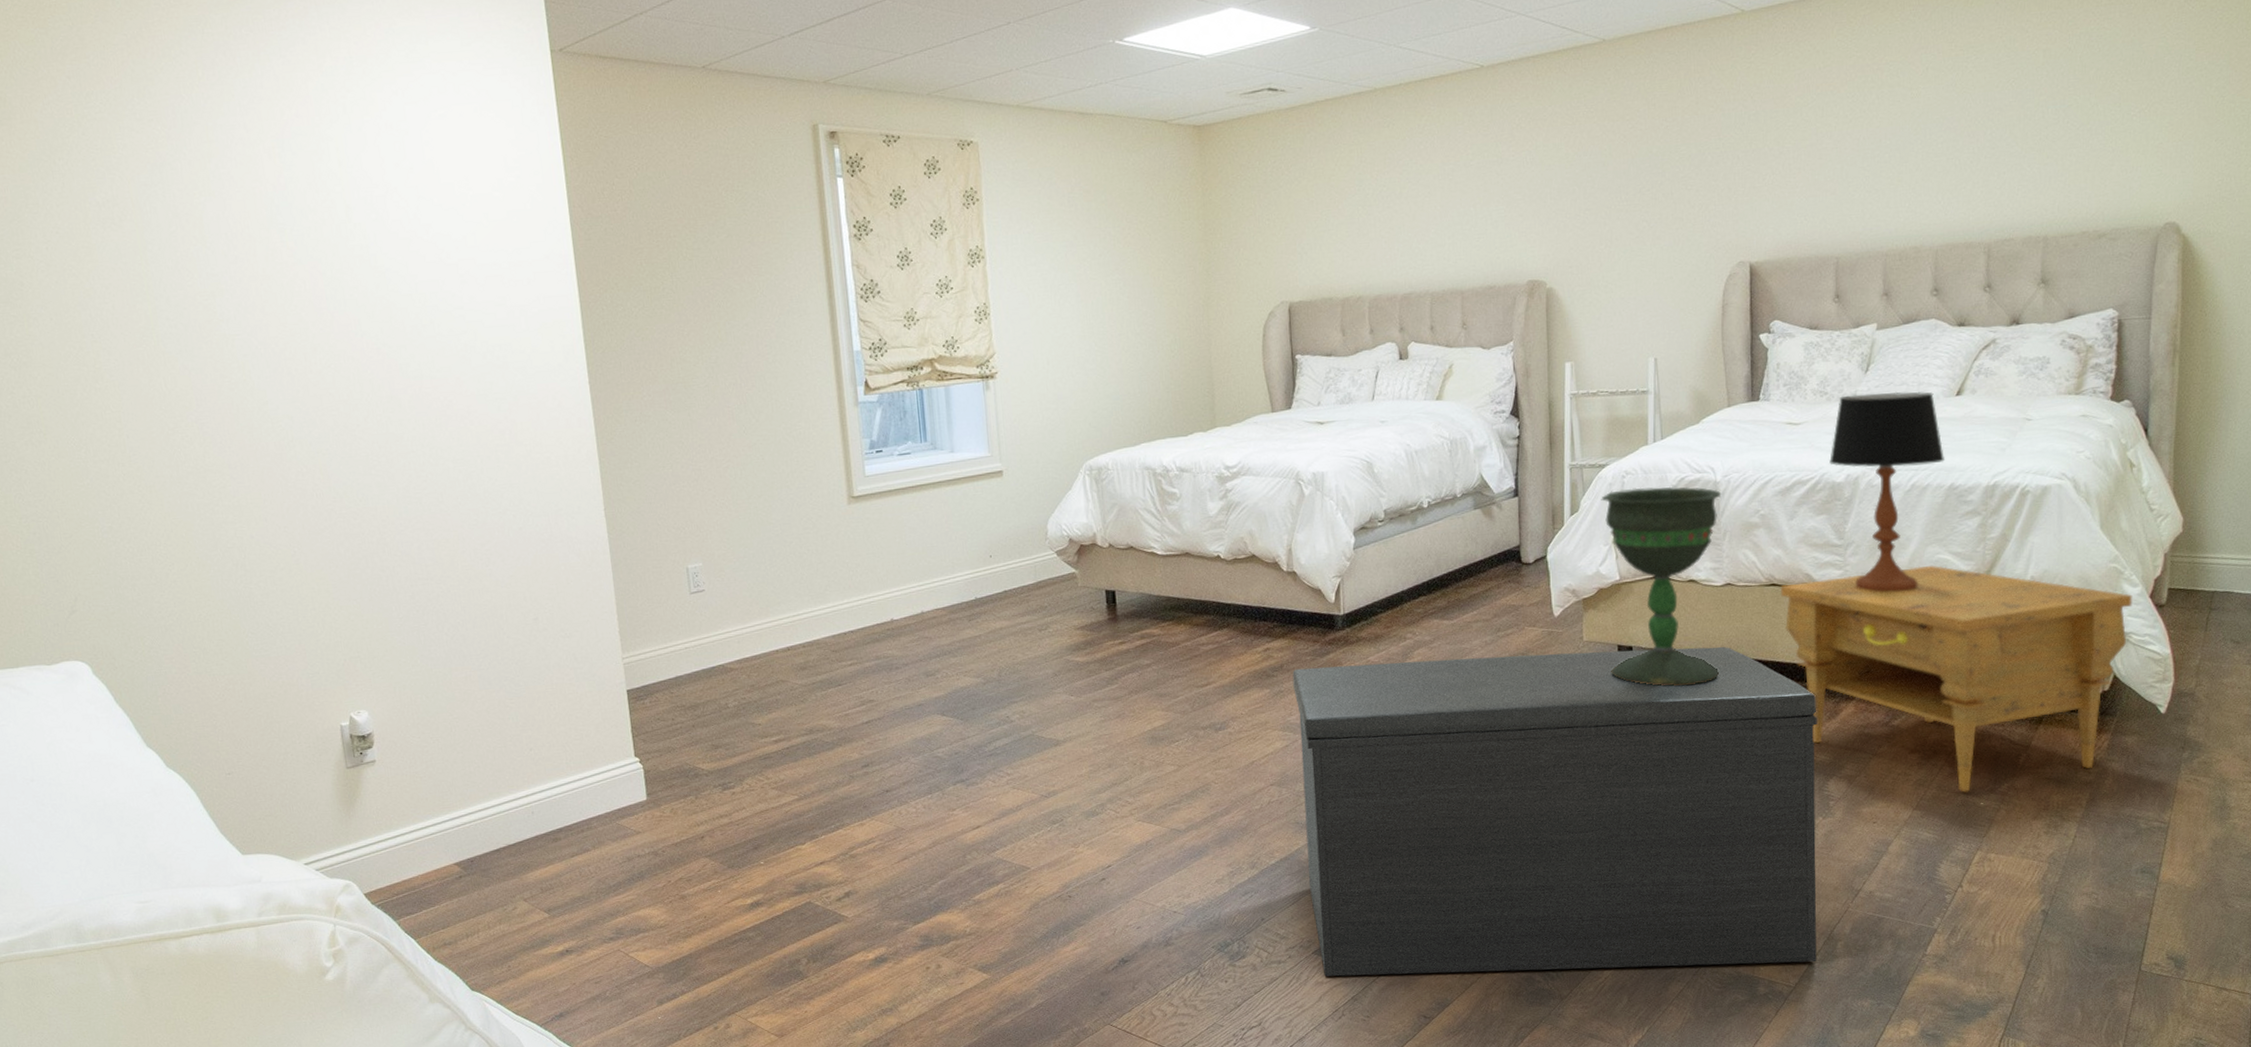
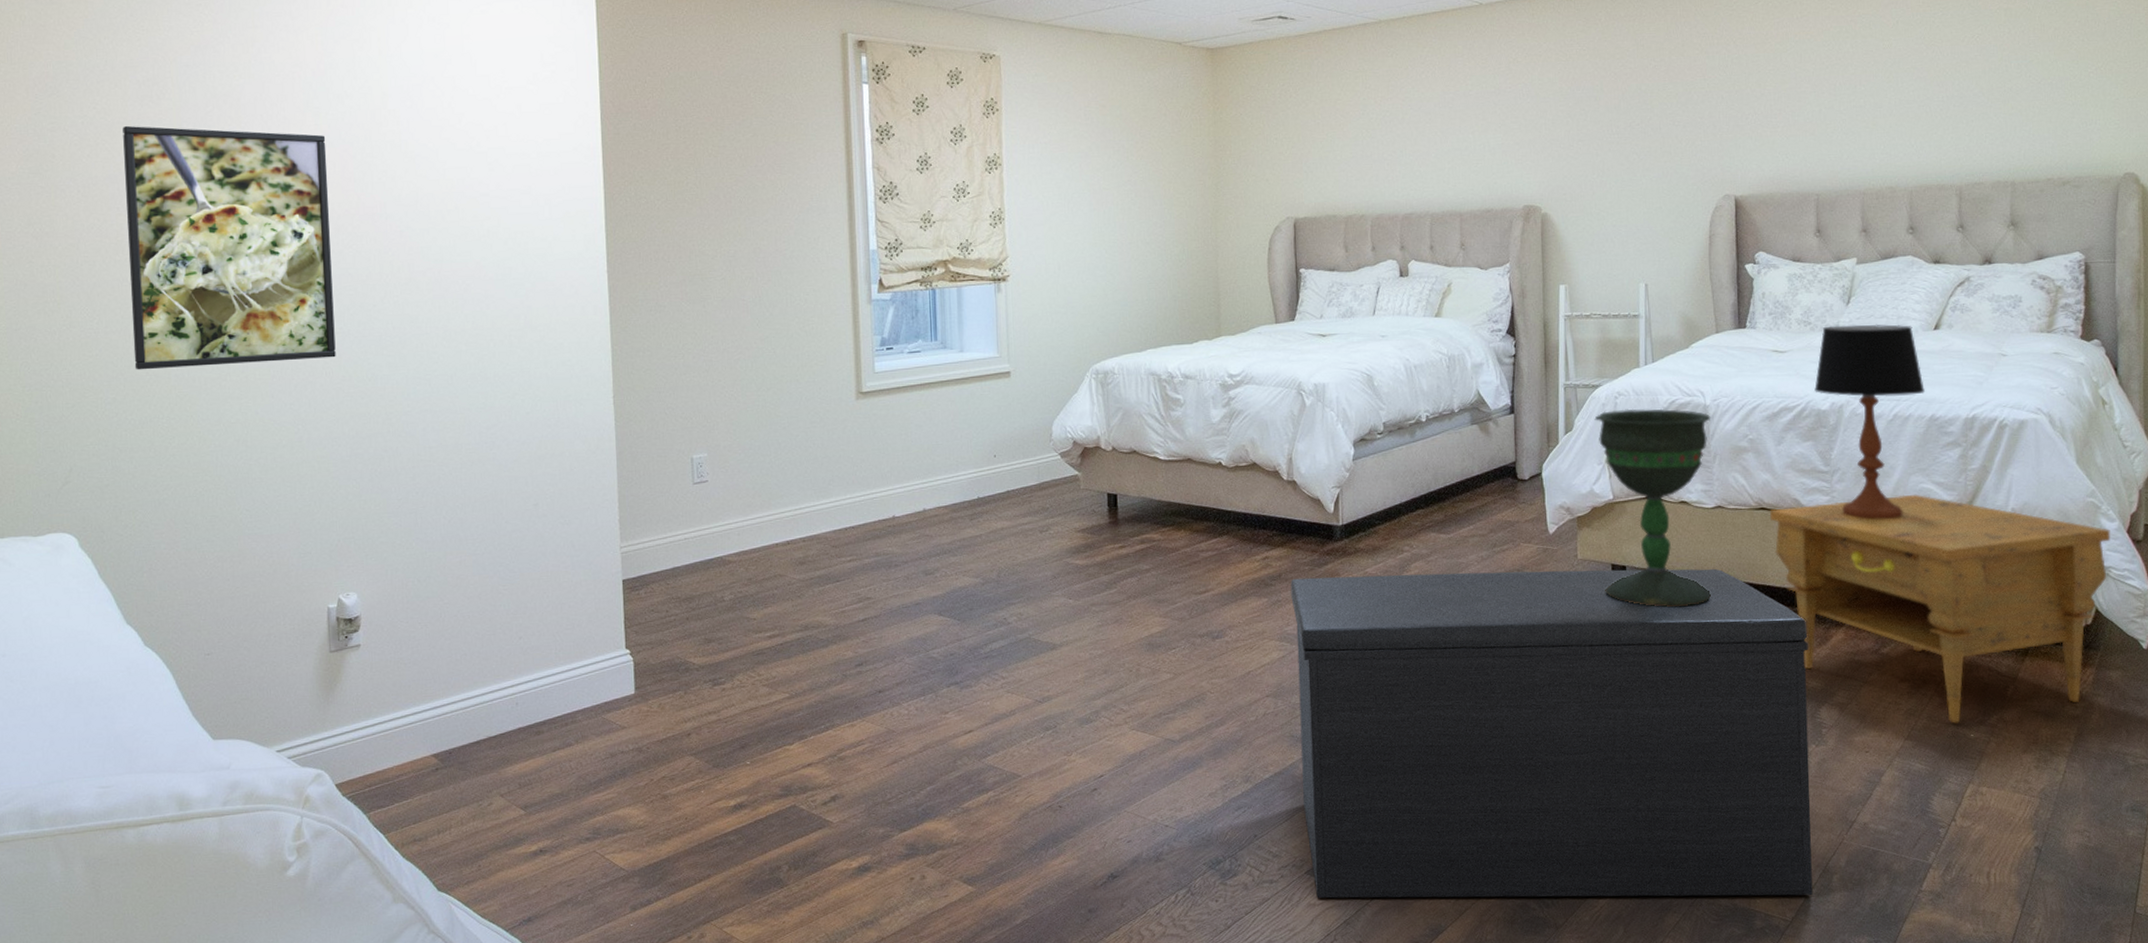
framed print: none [87,249,325,498] -> present [123,125,336,370]

